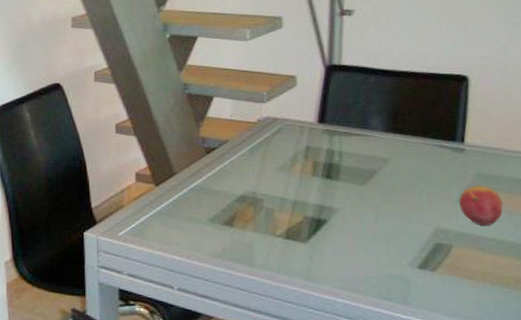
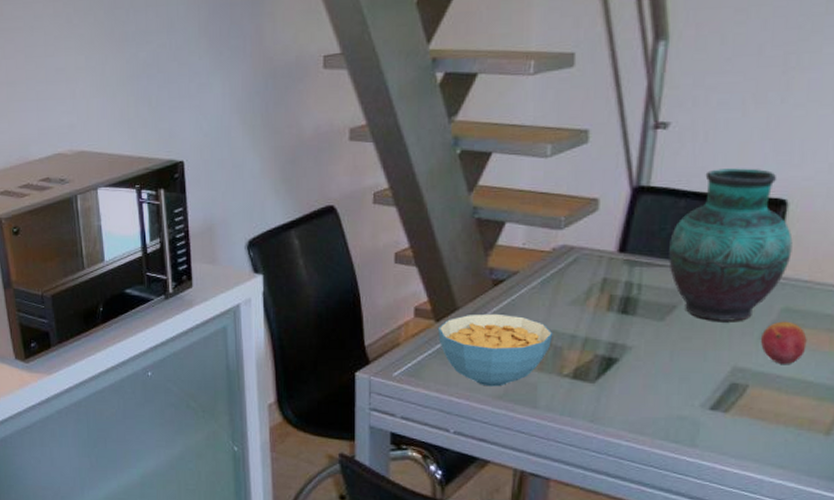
cereal bowl: none [158,178,264,246] -> present [438,313,553,387]
vase: none [364,48,478,185] -> present [669,168,793,321]

